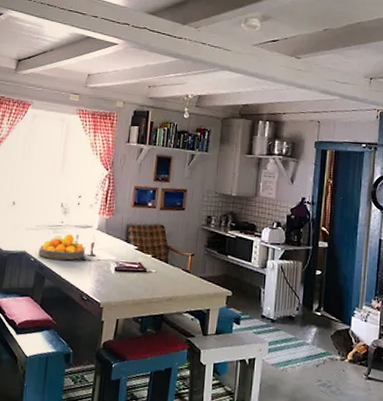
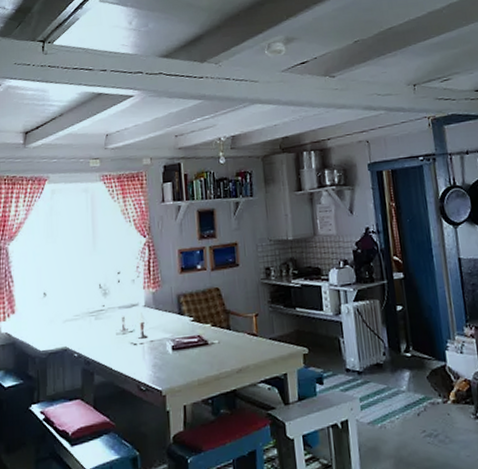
fruit bowl: present [38,233,86,260] -> none [82,317,136,351]

